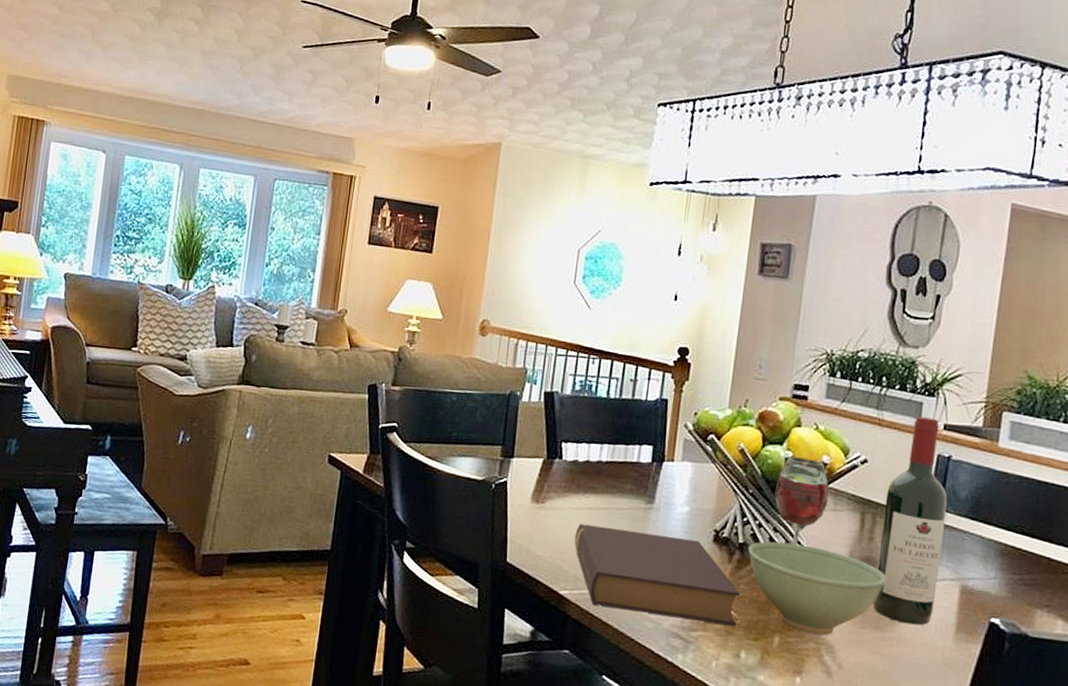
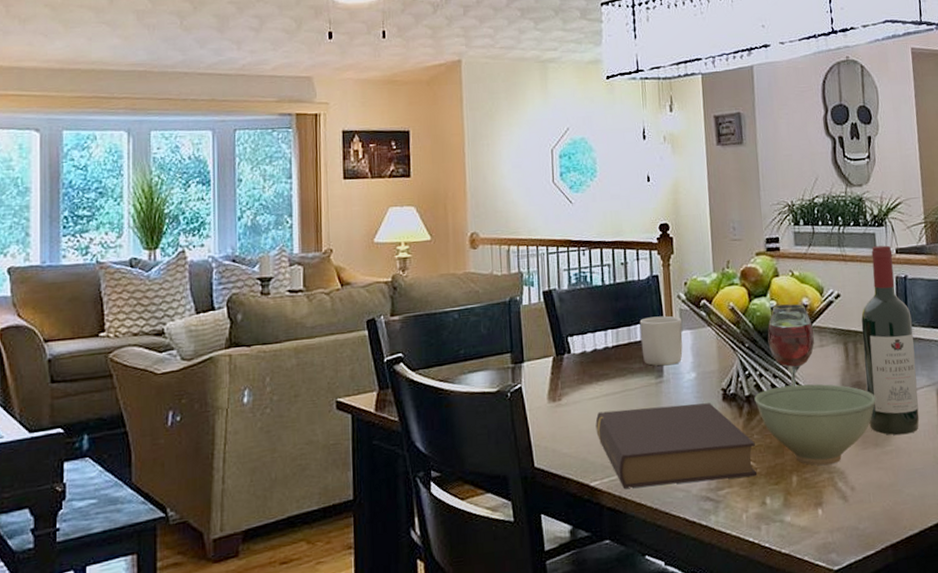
mug: none [635,440,684,494] -> present [639,315,683,366]

